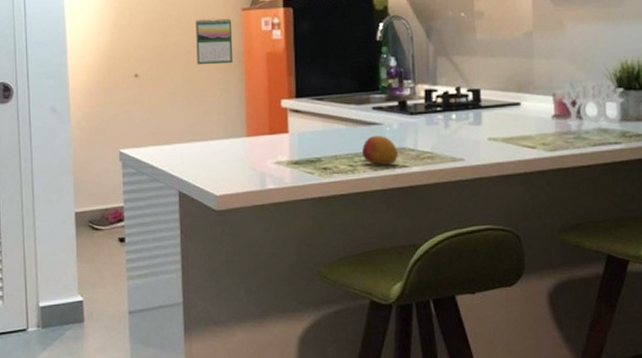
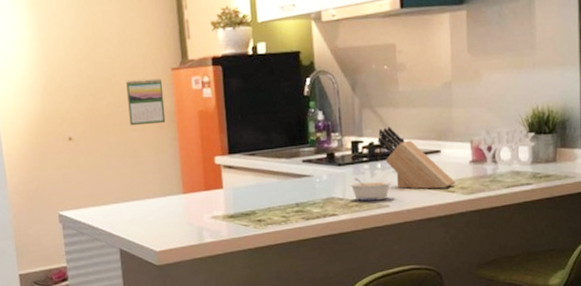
fruit: present [362,135,398,165] -> none [294,186,328,215]
legume: none [421,128,468,154] -> present [348,178,393,202]
knife block: none [453,76,536,144] -> present [377,127,455,189]

